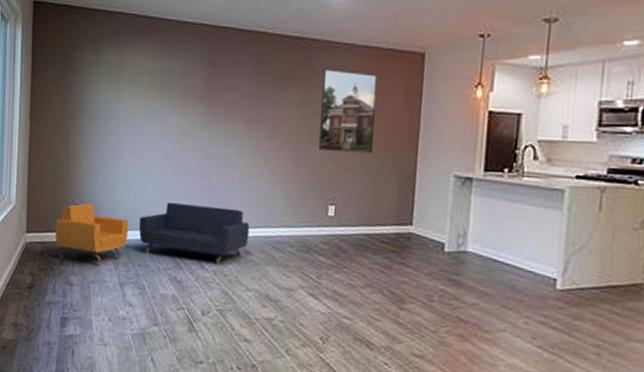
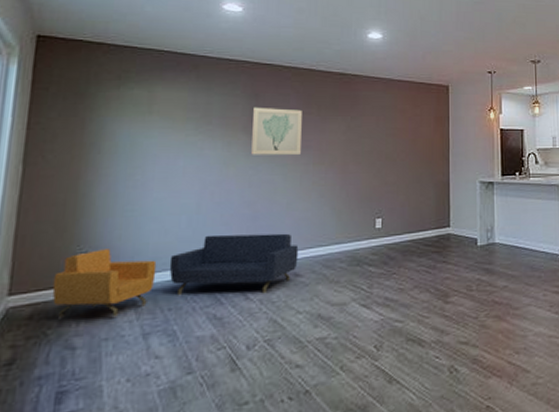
wall art: none [208,74,257,128] -> present [251,107,302,155]
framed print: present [319,67,379,154] -> none [364,98,413,171]

